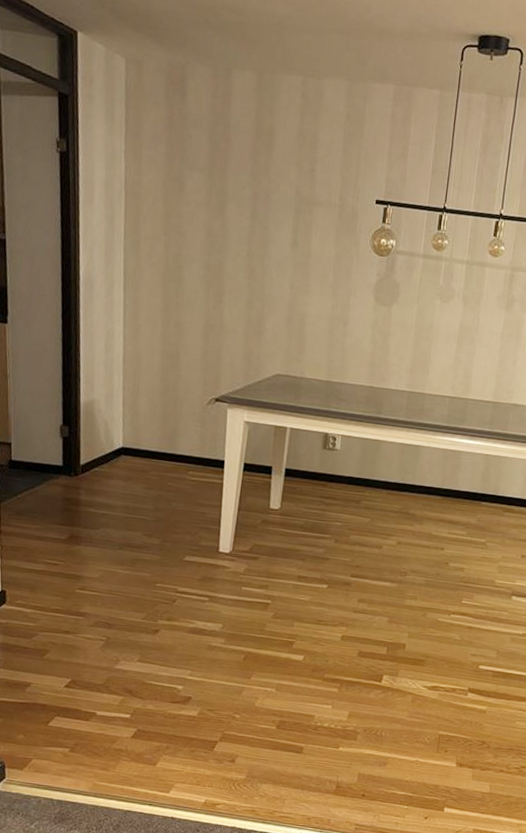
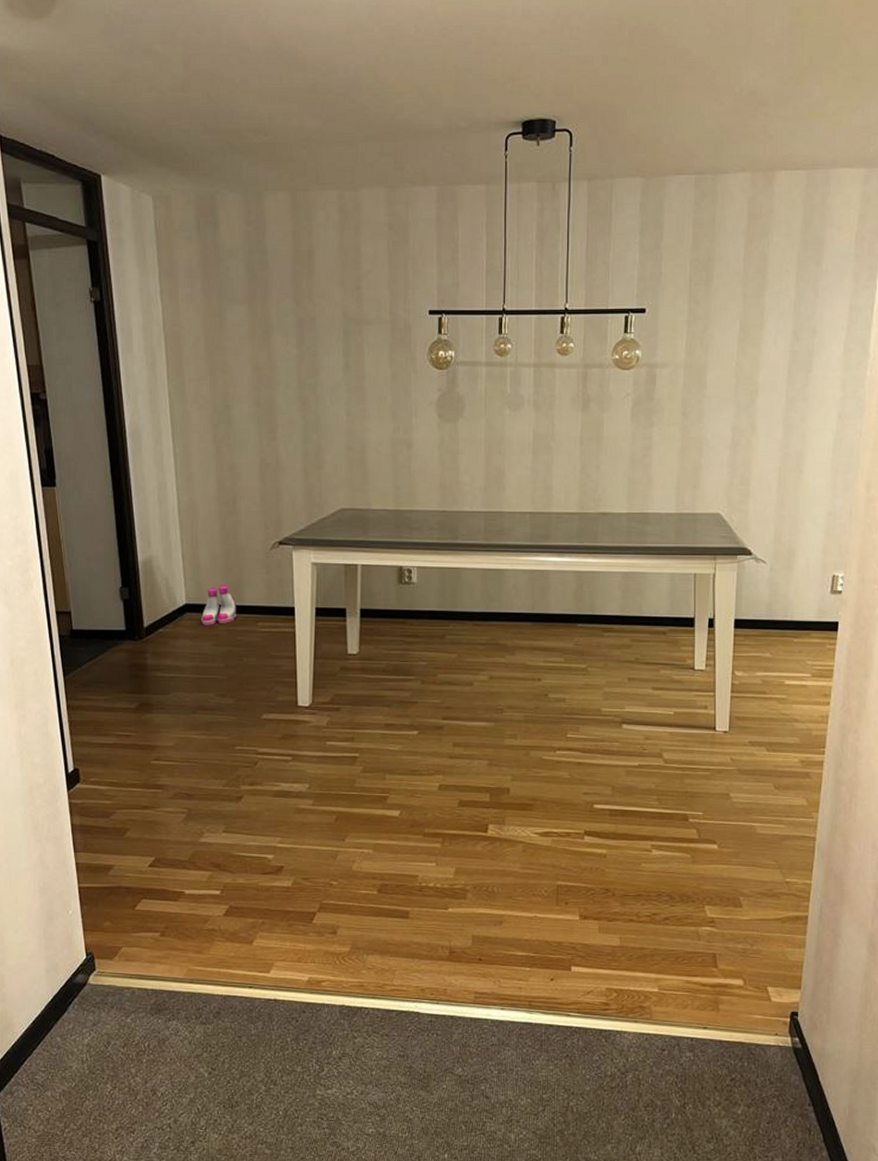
boots: none [135,432,171,470] -> present [200,584,237,626]

